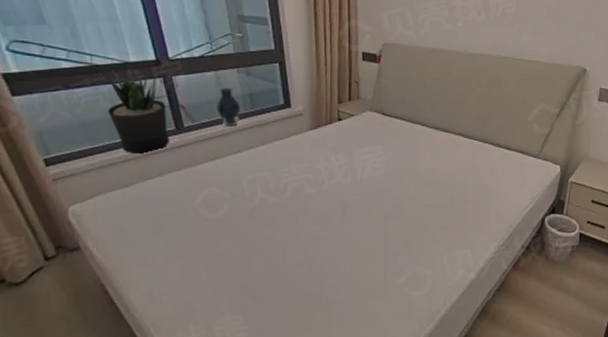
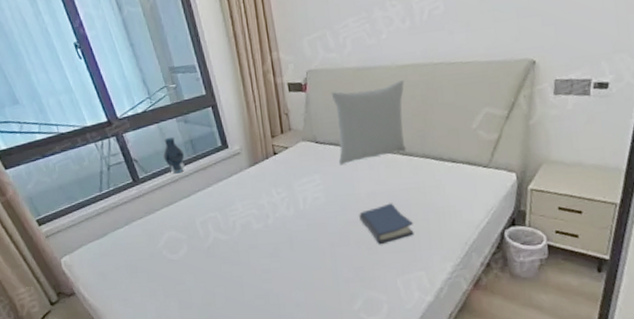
planter: present [107,70,170,154] -> none [72,136,130,208]
pillow: none [402,67,473,140] -> present [331,80,406,166]
hardback book: none [415,181,465,220] -> present [359,203,414,244]

